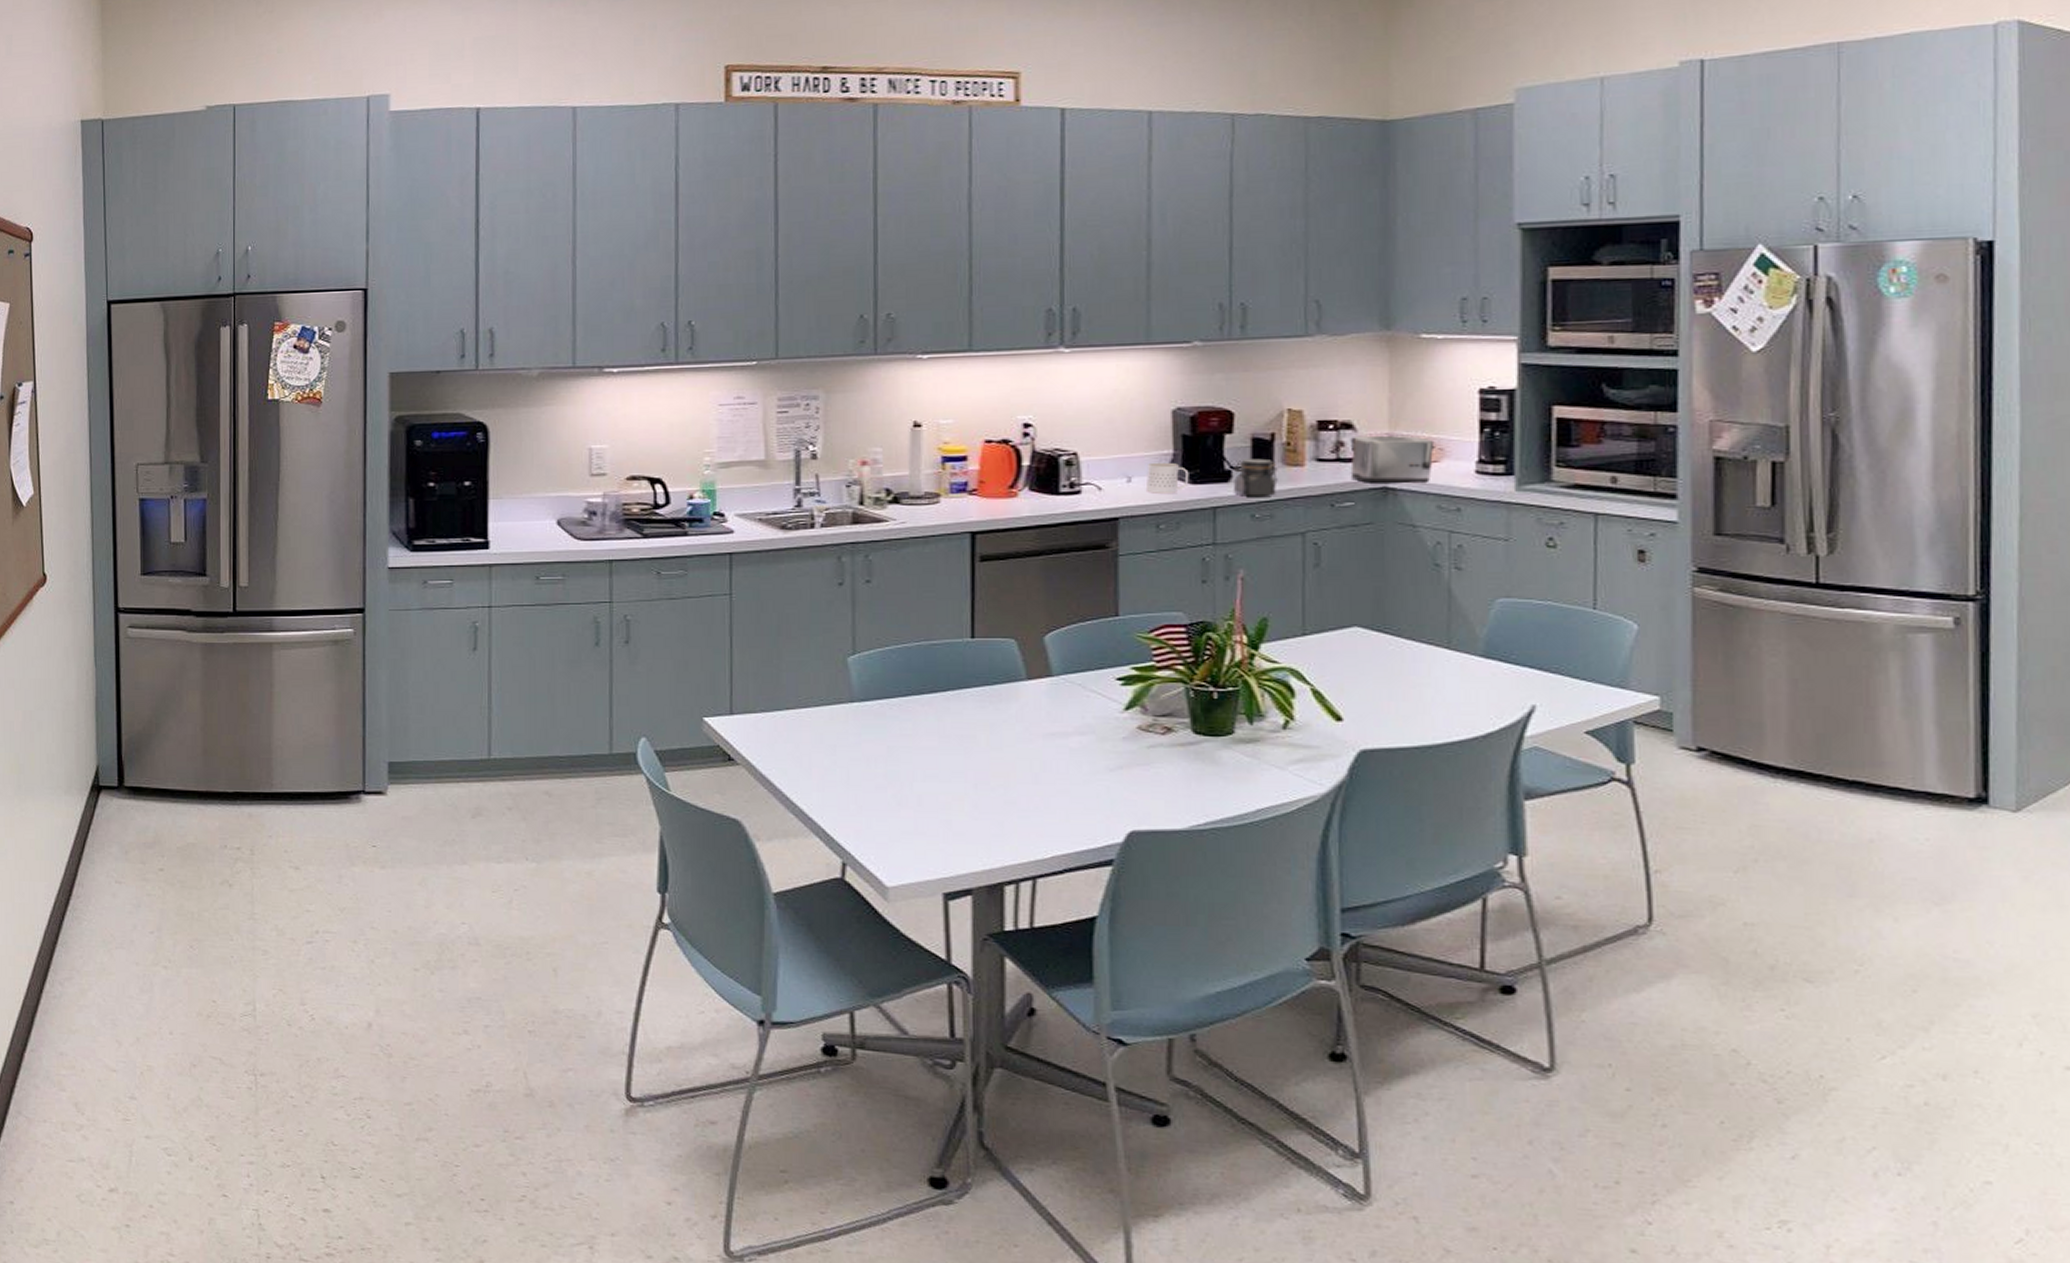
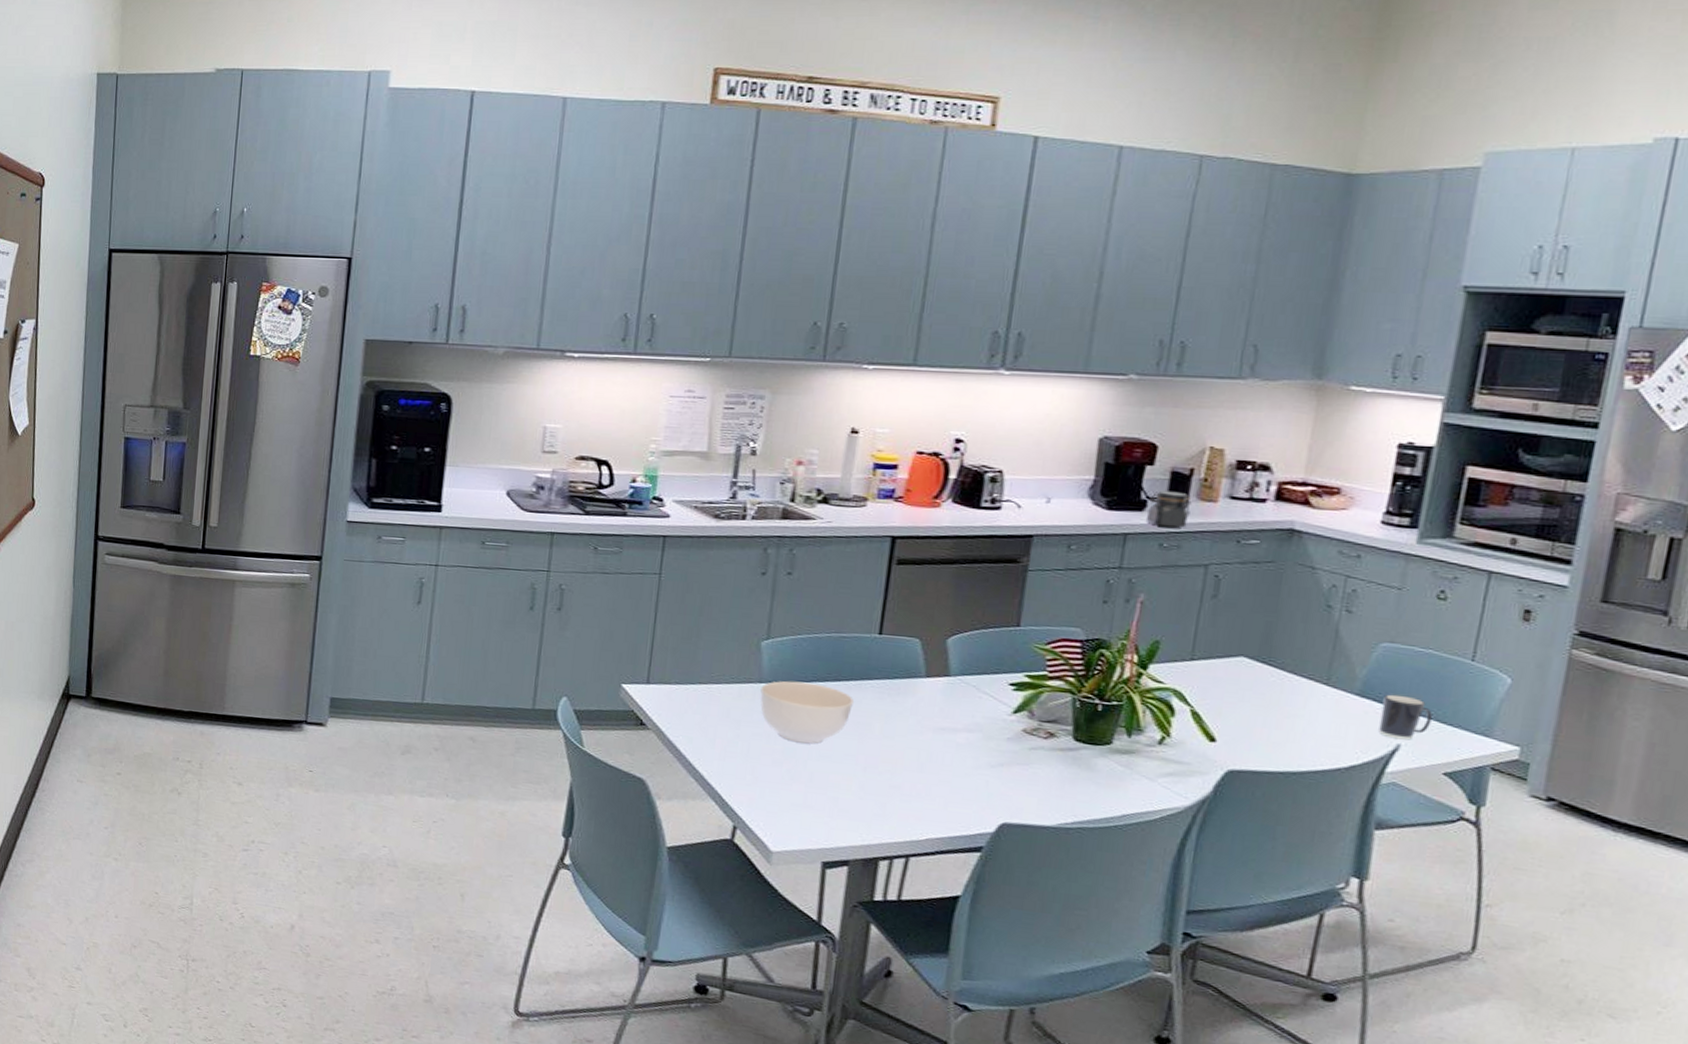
bowl: none [853,697,954,764] -> present [760,680,854,744]
mug: present [1146,462,1189,495] -> none [1064,486,1107,518]
toaster: present [1350,436,1435,484] -> none [1260,479,1347,529]
mug: none [1509,652,1563,700] -> present [1378,694,1432,740]

